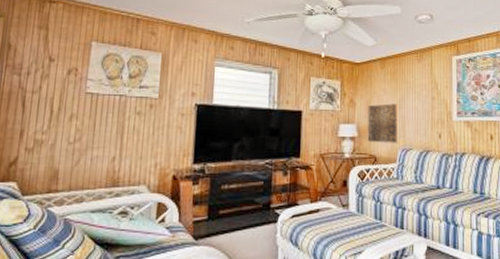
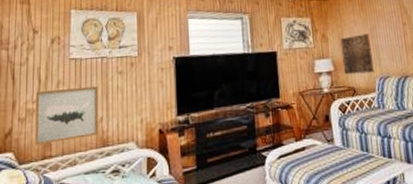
wall art: none [41,123,114,178] -> present [35,86,99,145]

